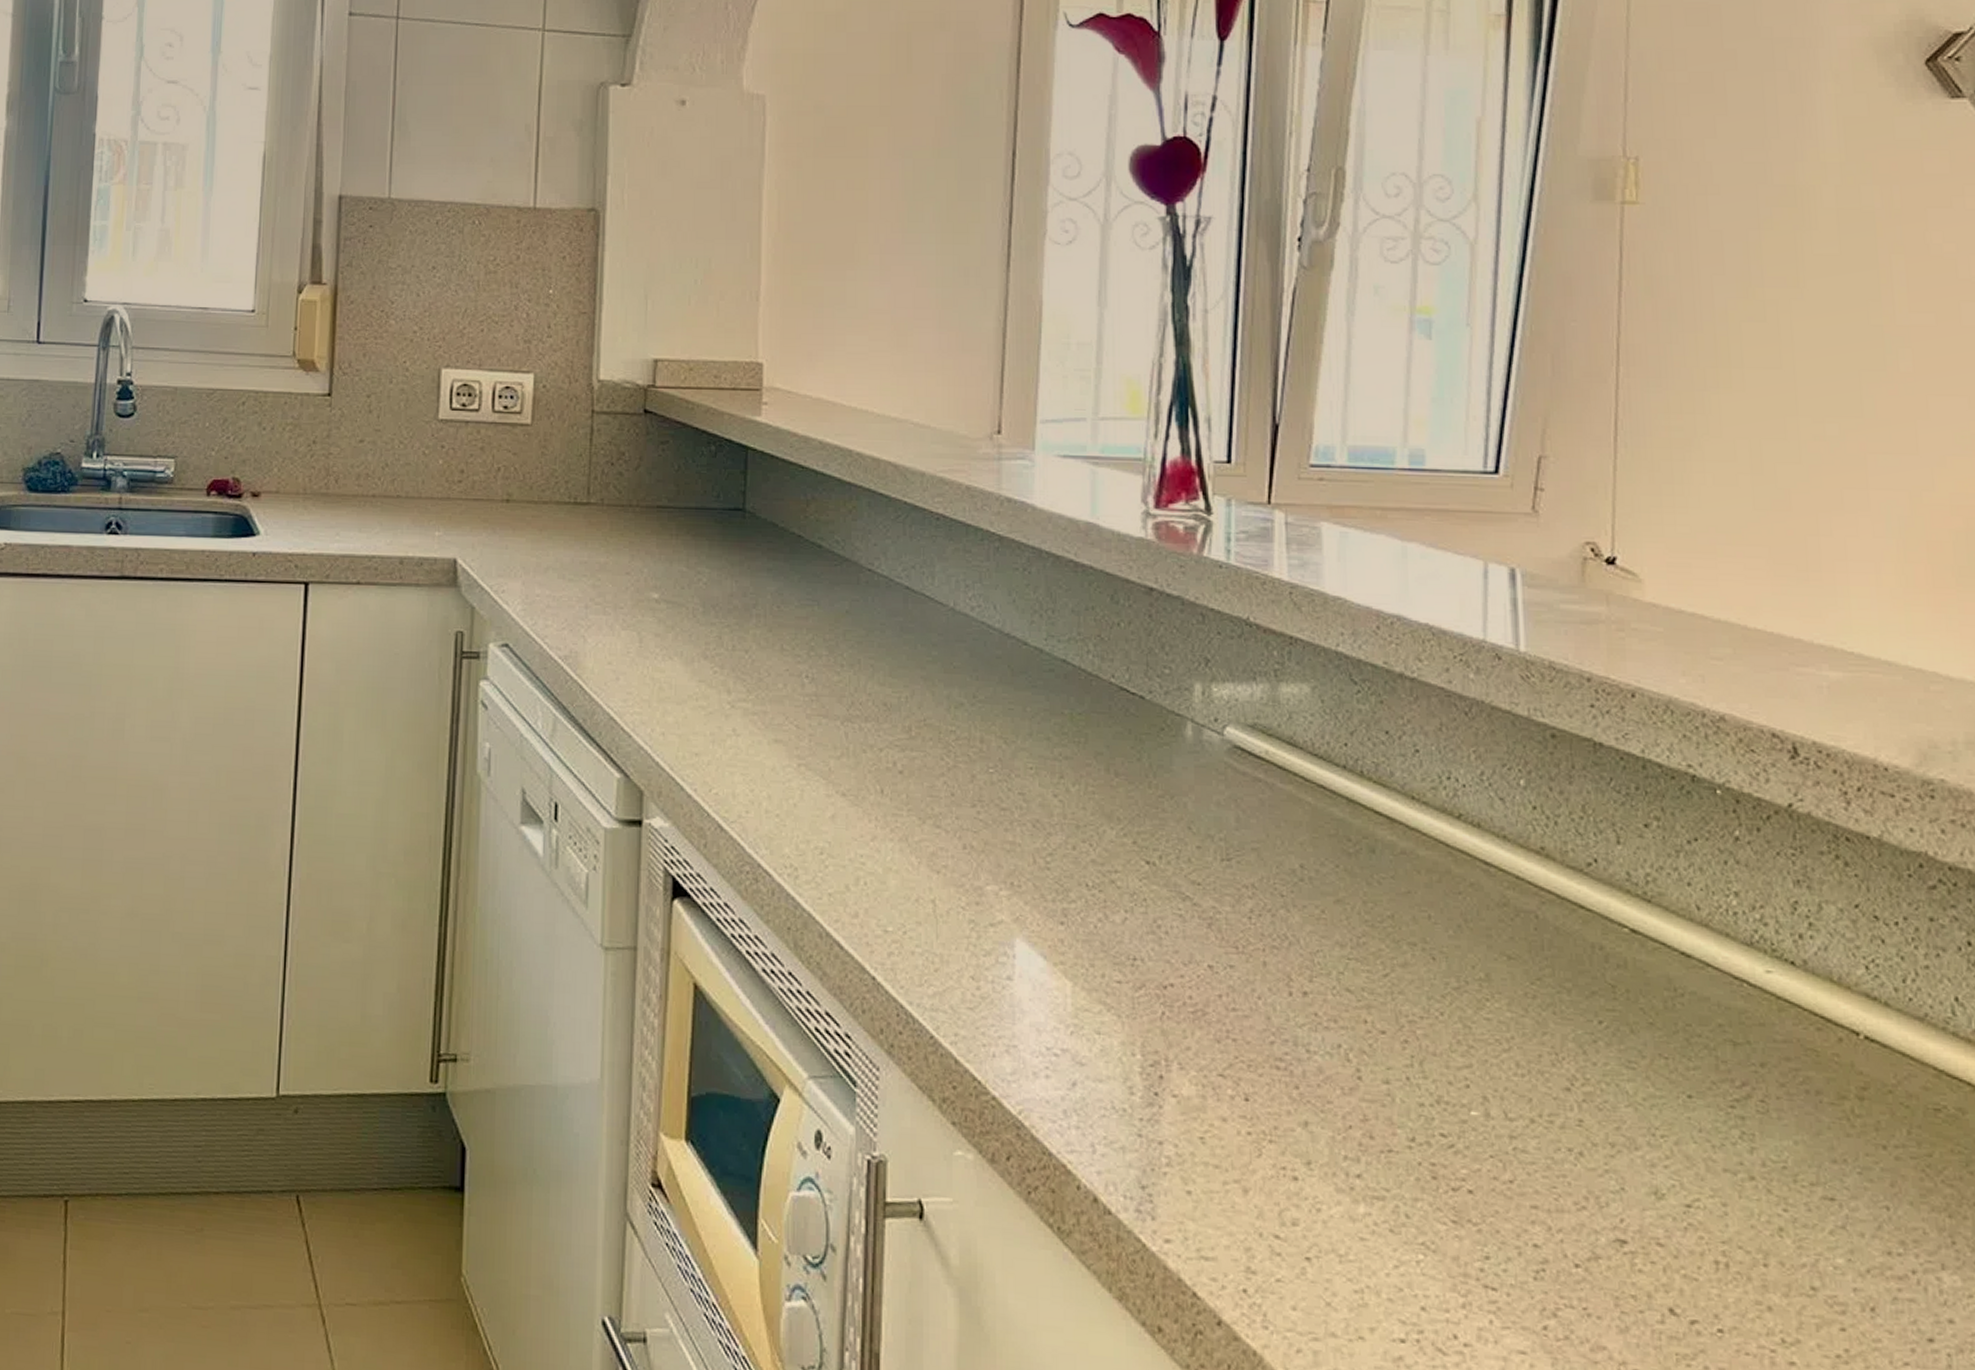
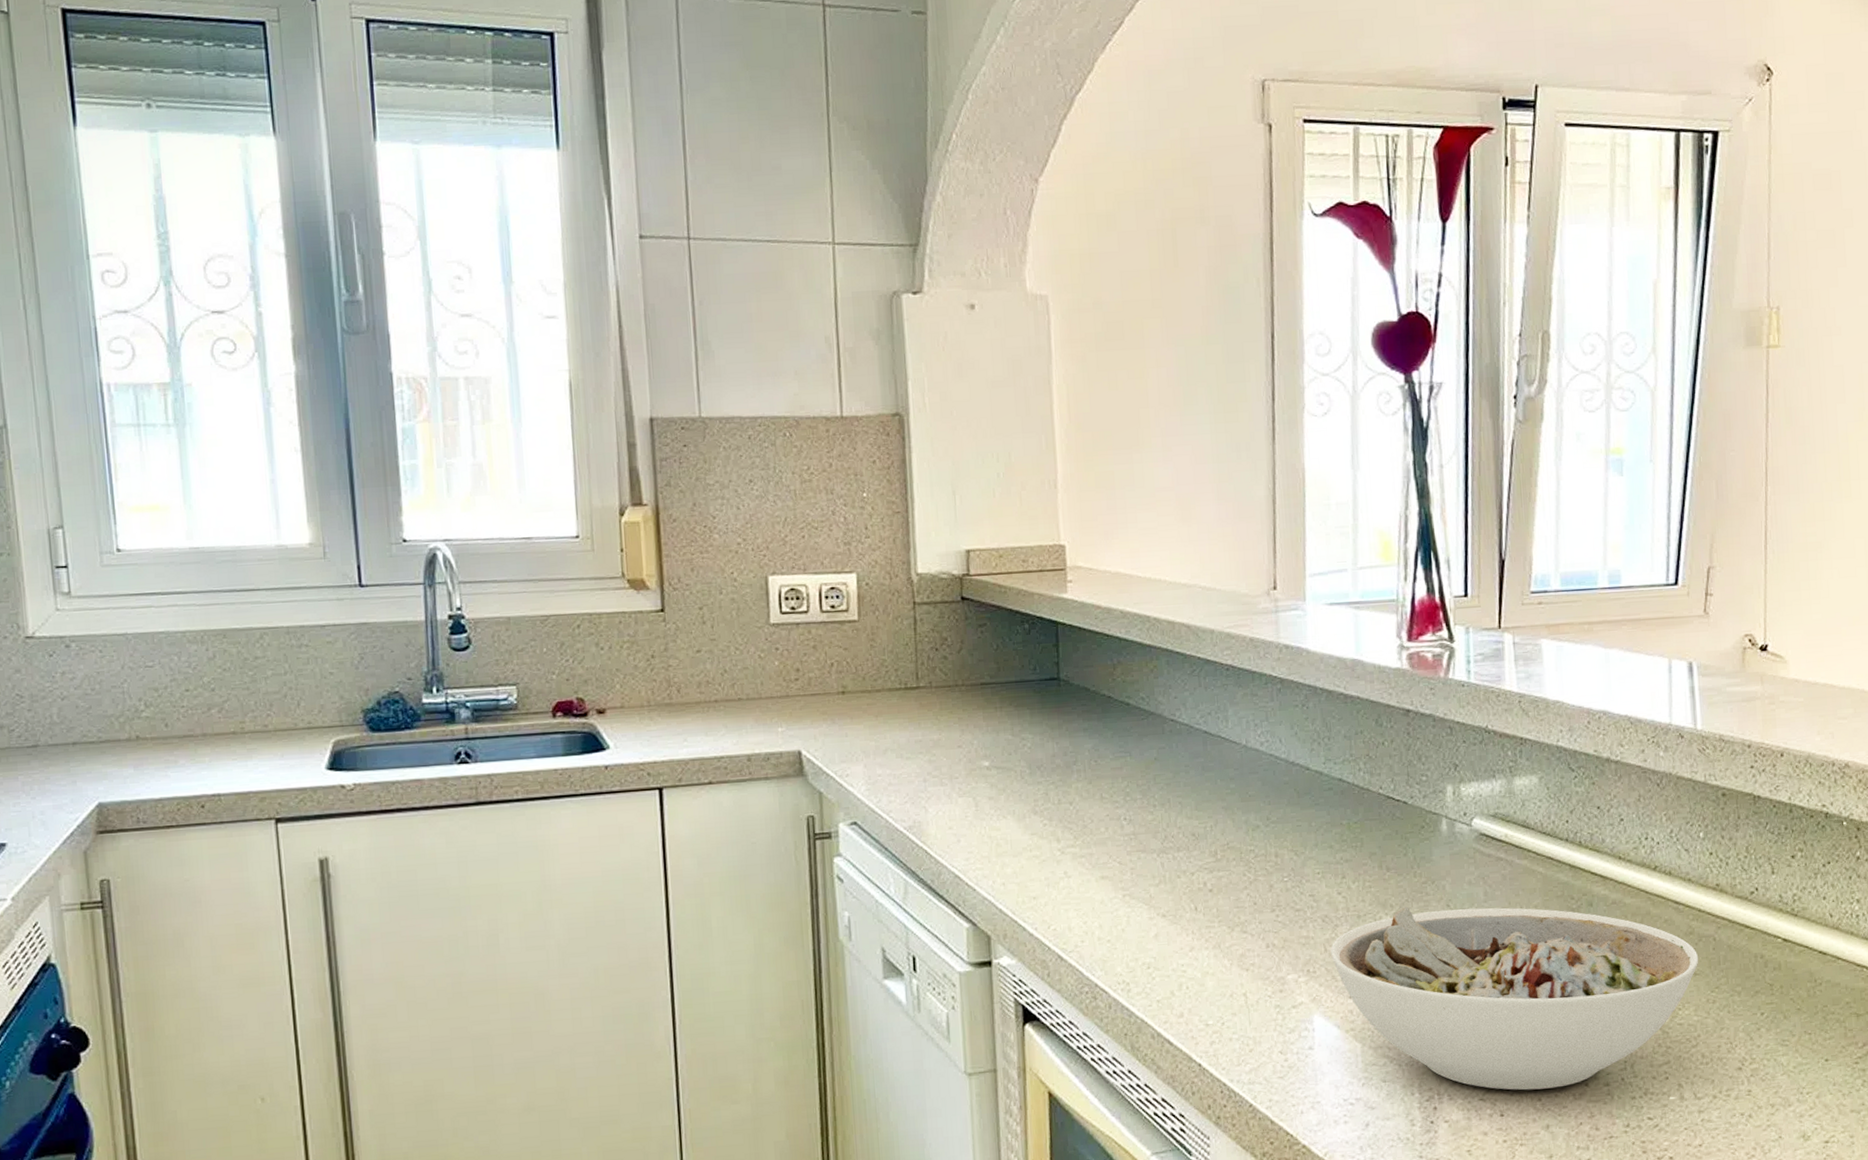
bowl: none [1041,822,1515,1076] -> present [1331,906,1699,1091]

